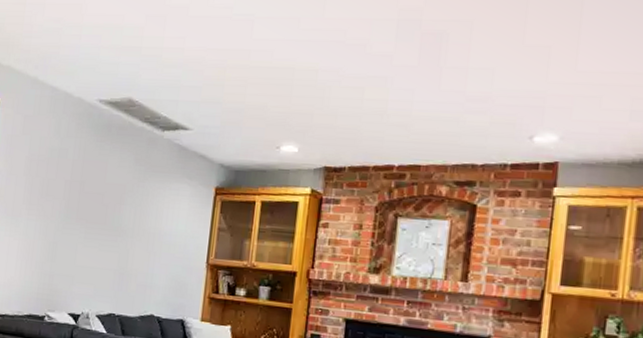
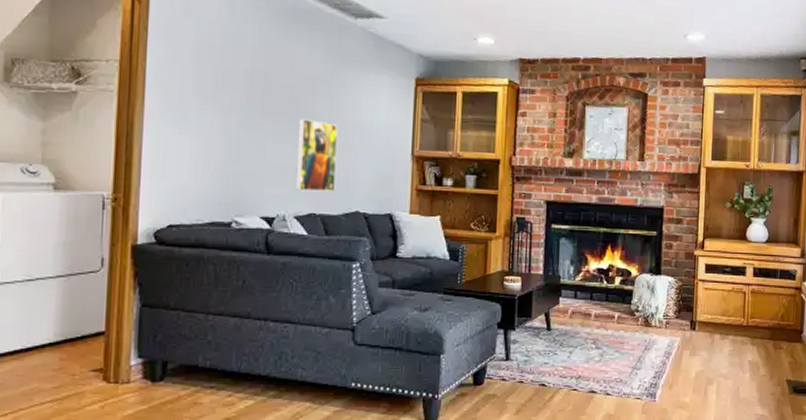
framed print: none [99,224,140,294] -> present [295,118,337,192]

